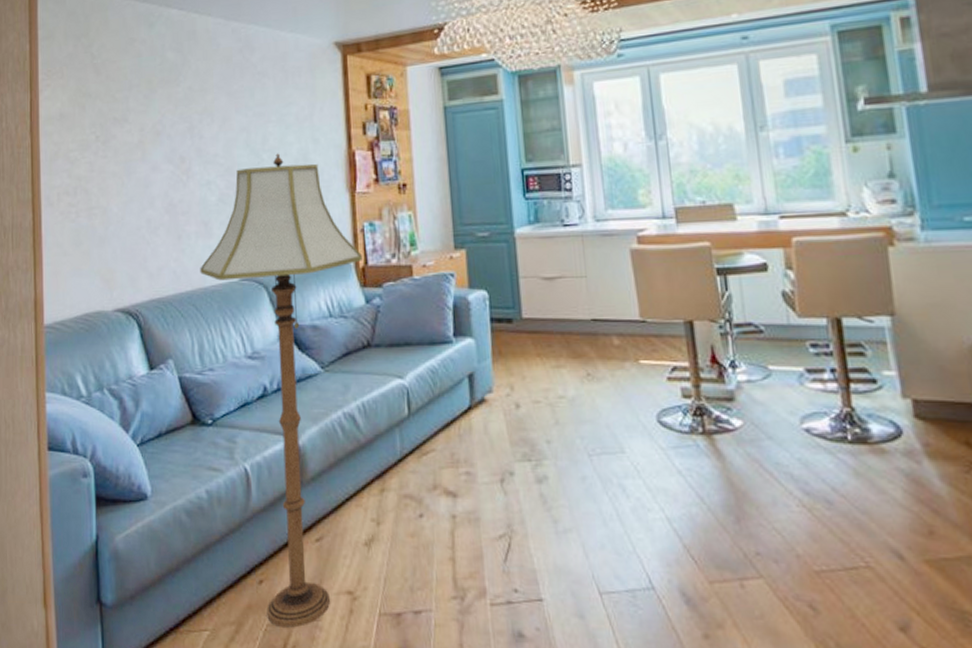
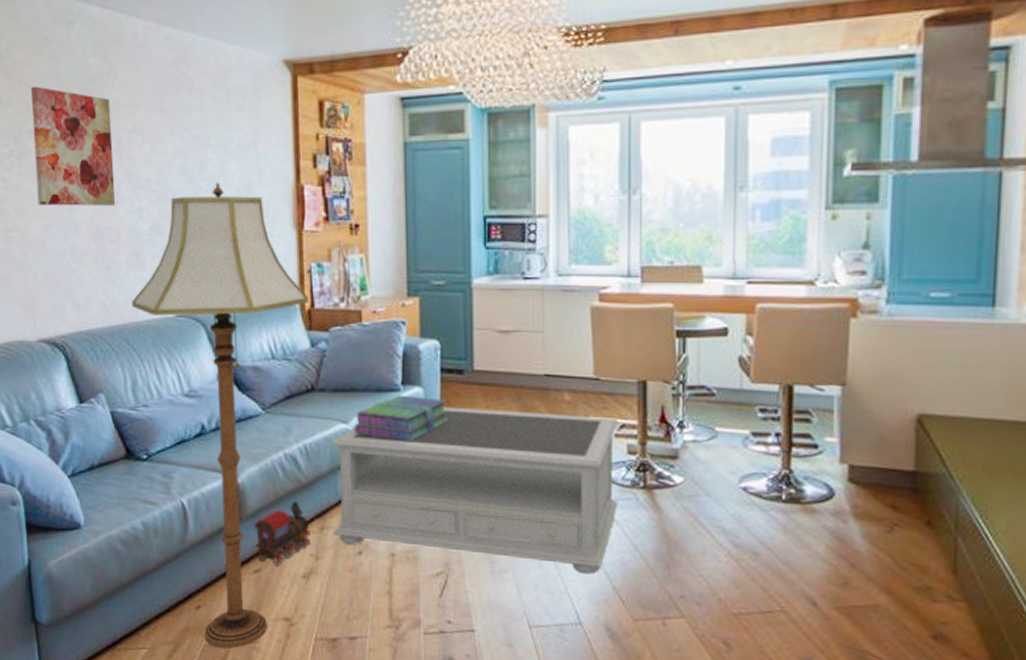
wall art: none [116,79,187,184] -> present [30,86,116,206]
toy train: none [314,462,371,532] -> present [253,501,311,565]
coffee table: none [388,356,679,531] -> present [331,406,619,574]
stack of books: none [409,346,501,394] -> present [354,394,448,441]

